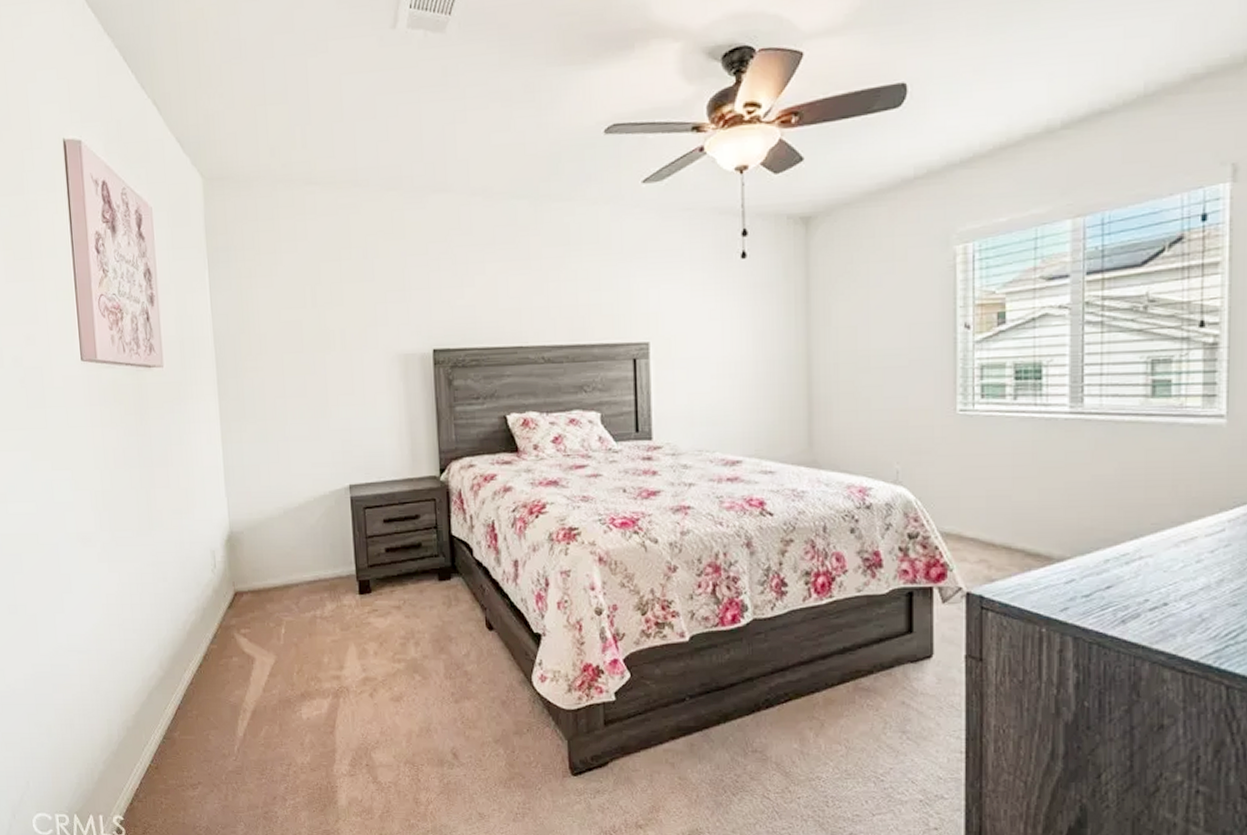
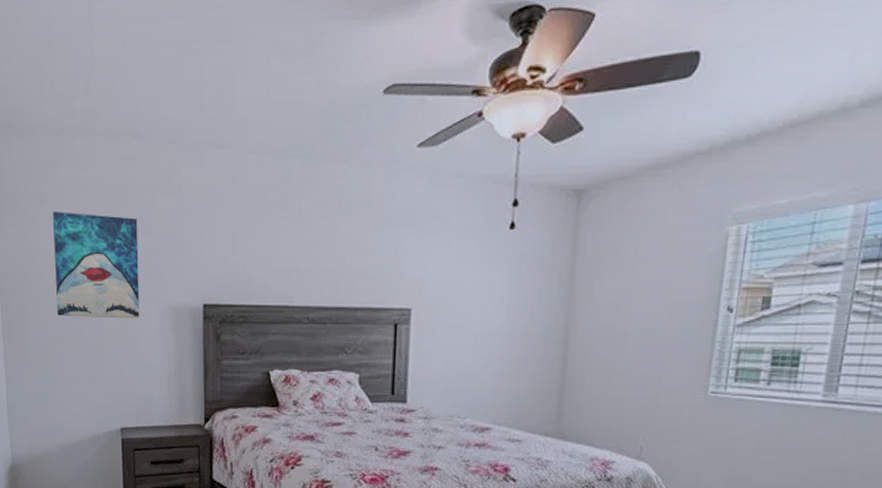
wall art: none [270,262,366,370] -> present [53,211,140,319]

